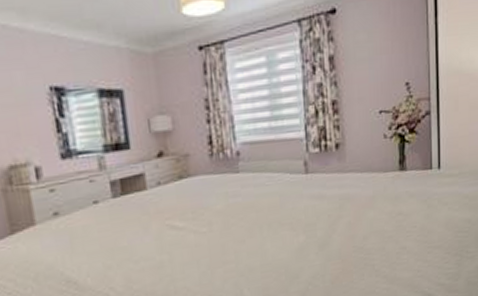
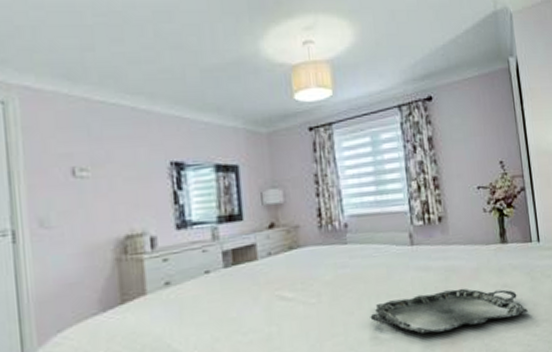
serving tray: none [261,216,421,261] -> present [370,288,528,335]

